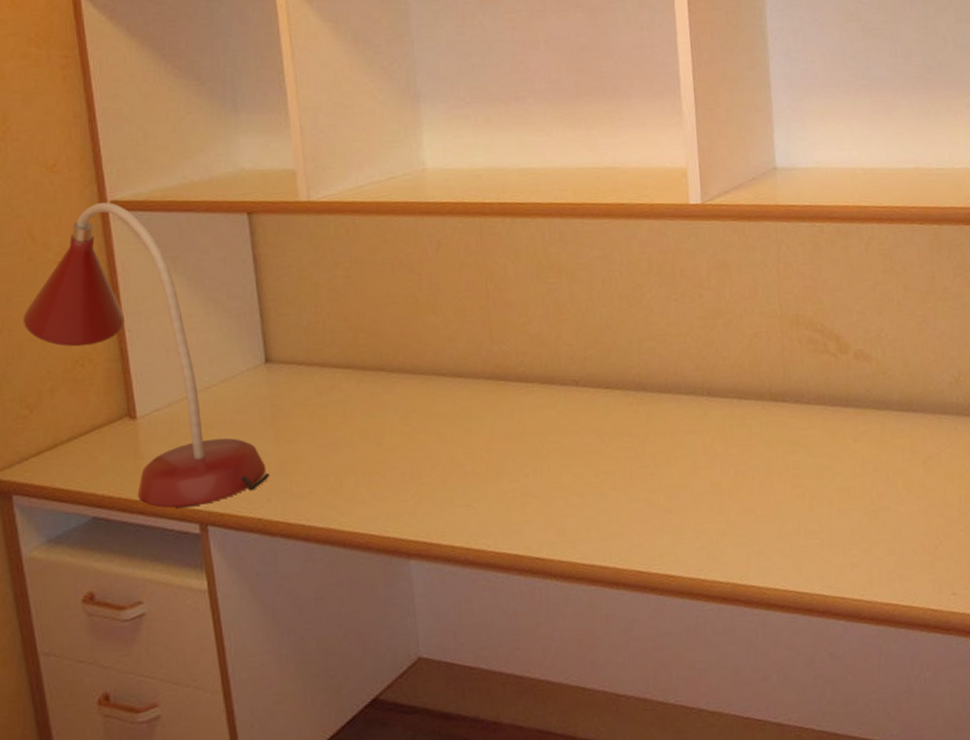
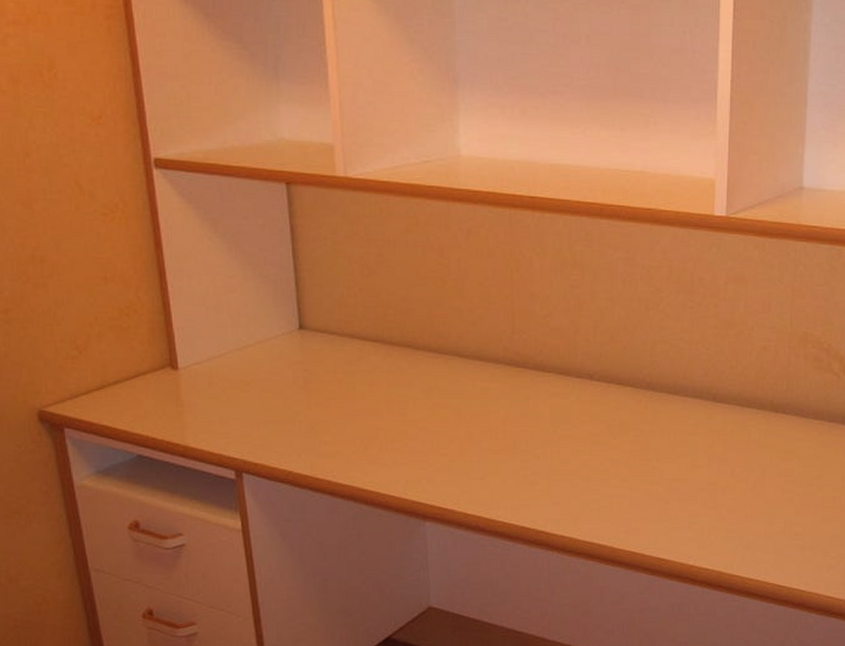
desk lamp: present [24,201,270,508] -> none [72,158,300,454]

